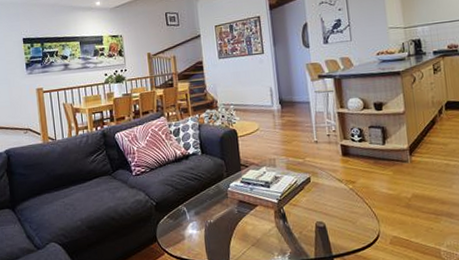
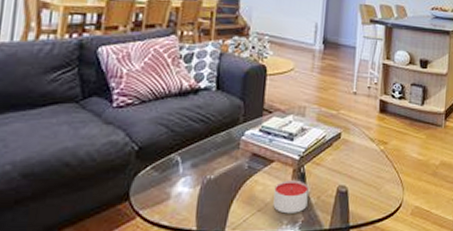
candle: none [262,219,292,247] -> present [273,180,309,214]

